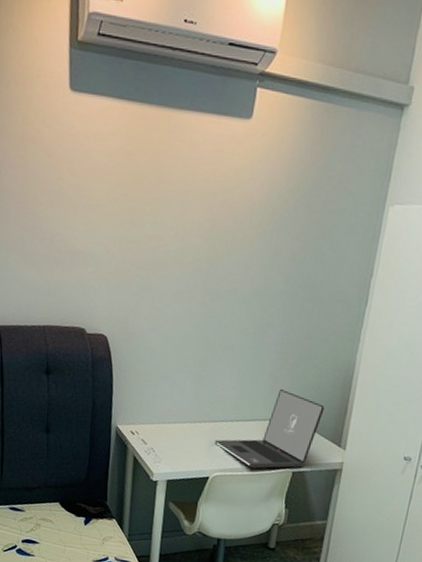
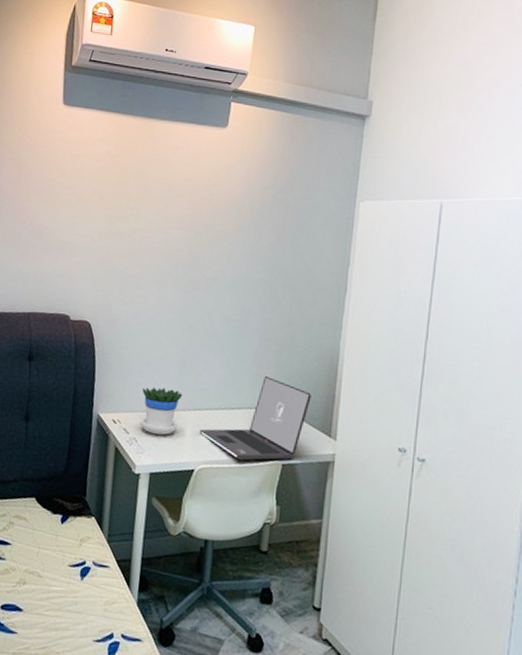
flowerpot: none [158,400,199,445] -> present [141,387,183,435]

